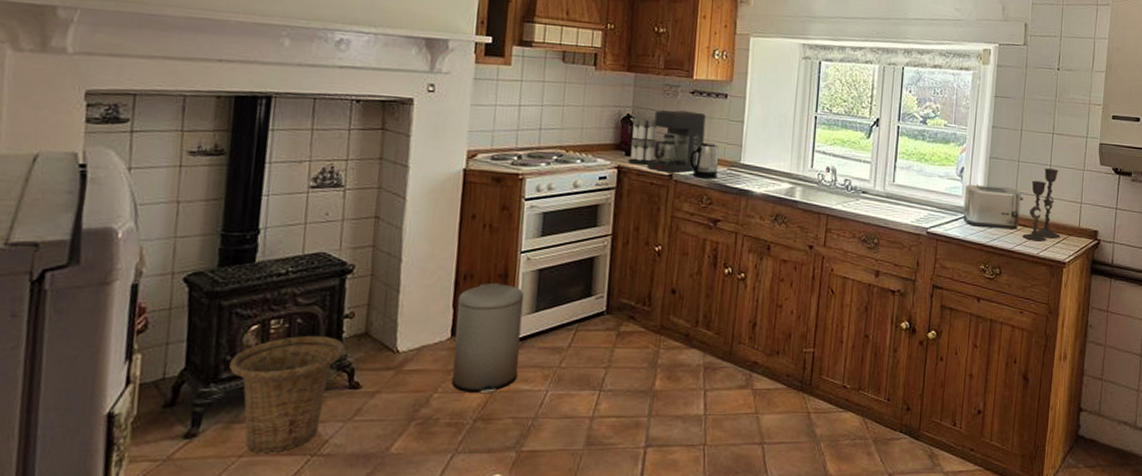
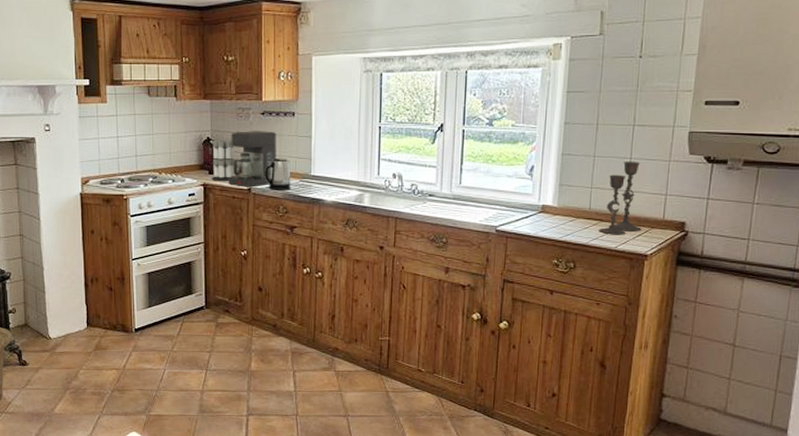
pedal bin: present [452,282,525,394] -> none [89,284,141,371]
toaster: present [962,184,1023,230] -> none [533,182,600,225]

